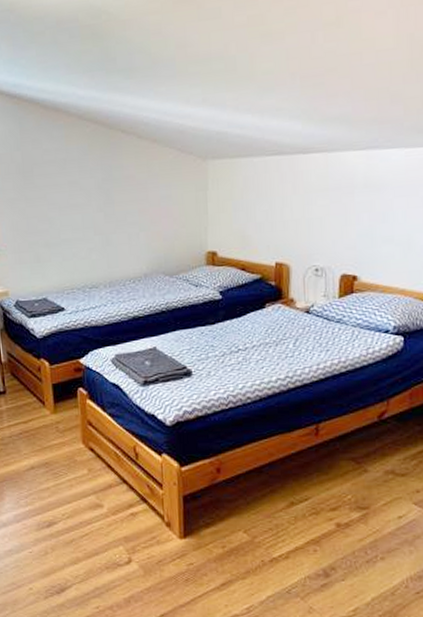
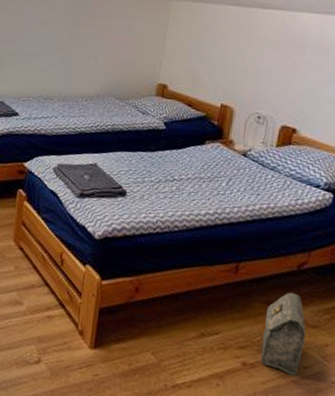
bag: none [352,444,396,527] -> present [260,292,306,376]

